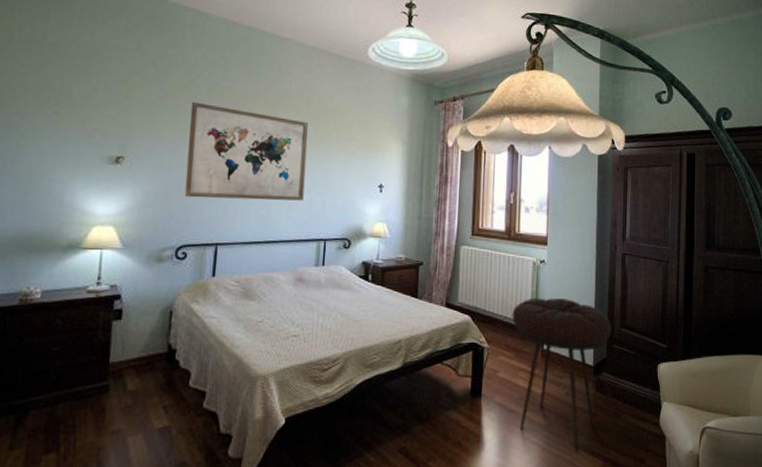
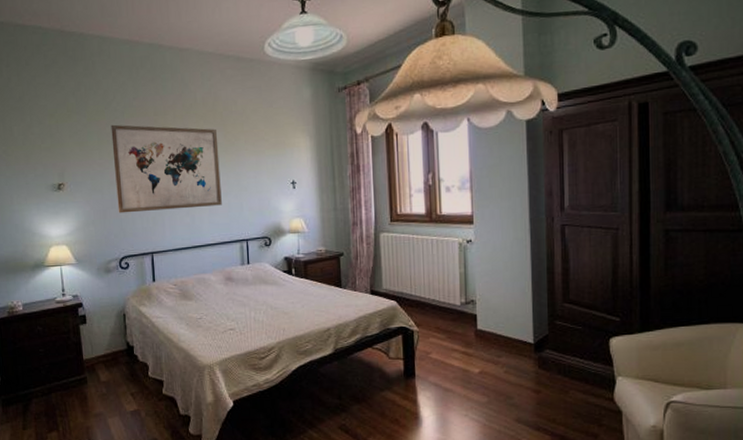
stool: present [512,298,612,453] -> none [440,277,553,428]

